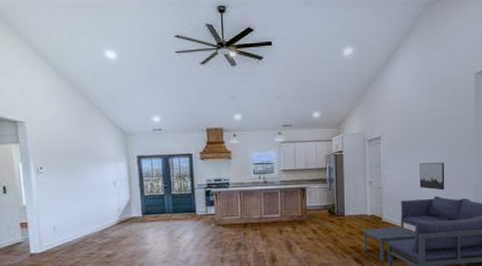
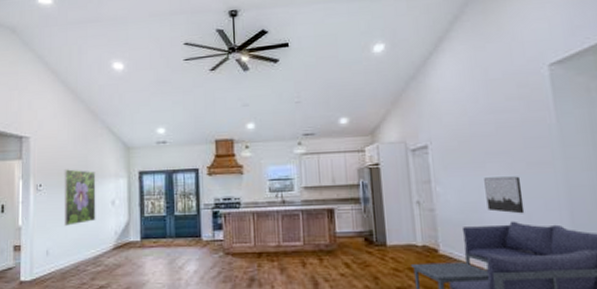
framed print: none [63,153,99,205] -> present [63,169,96,226]

